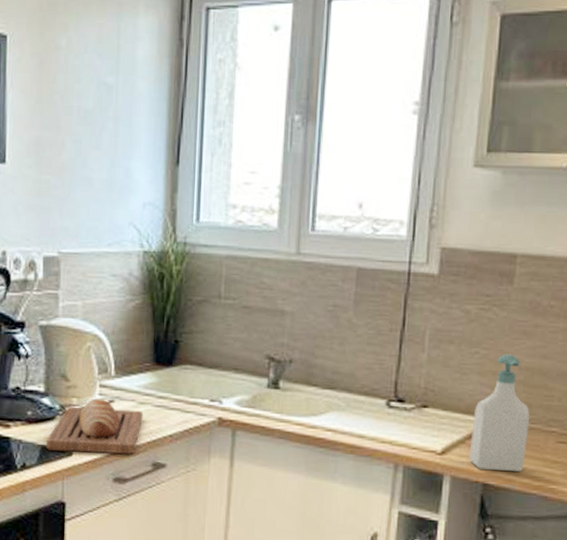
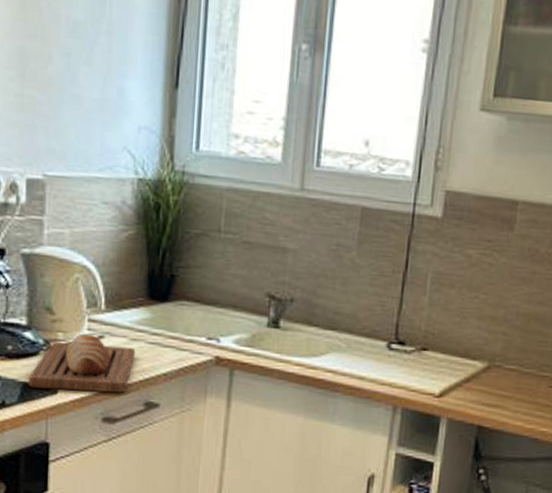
soap bottle: present [469,354,530,472] -> none [465,299,525,415]

